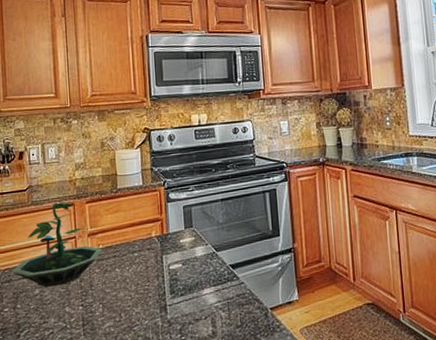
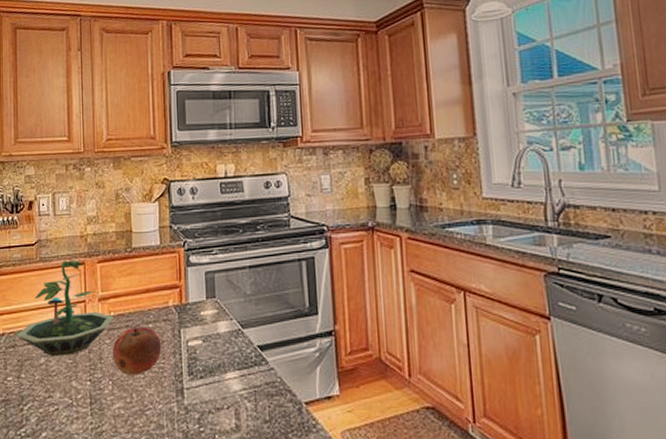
fruit: none [101,255,147,298] -> present [112,326,162,375]

